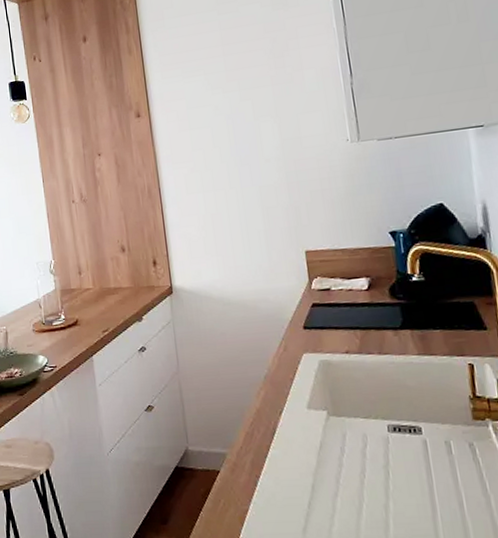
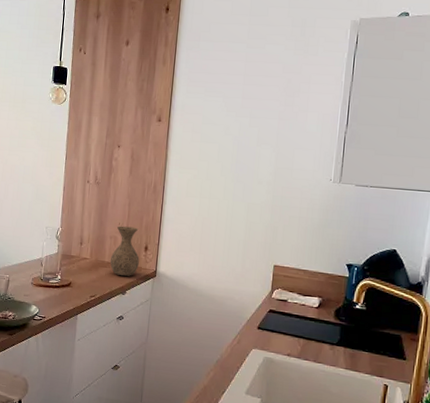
vase: none [116,241,151,301] -> present [110,226,139,277]

